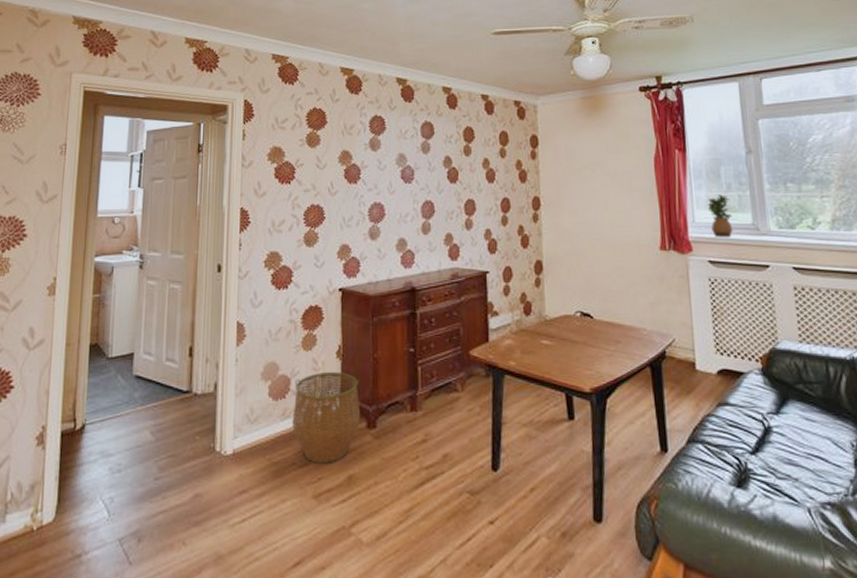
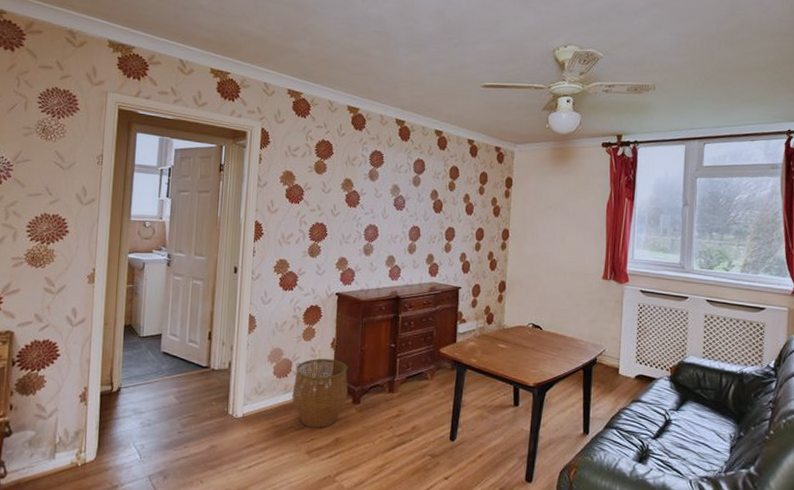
potted plant: present [707,194,733,238] -> none [645,237,665,274]

